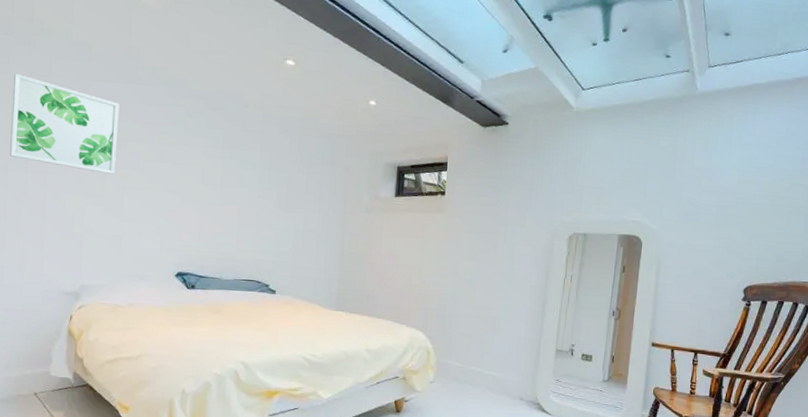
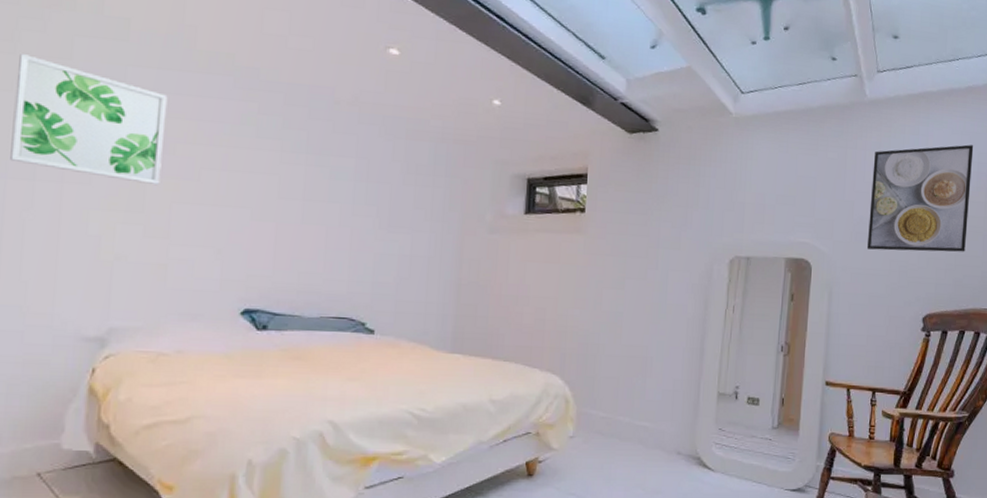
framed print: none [693,132,799,230] -> present [866,144,974,252]

